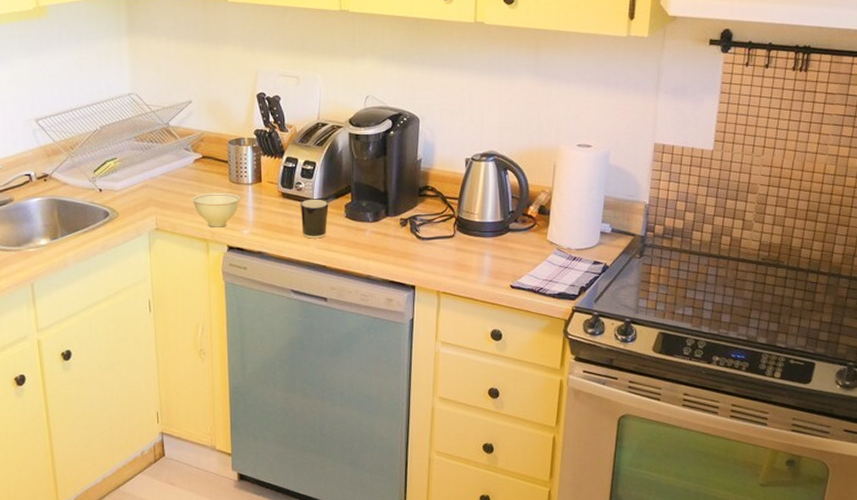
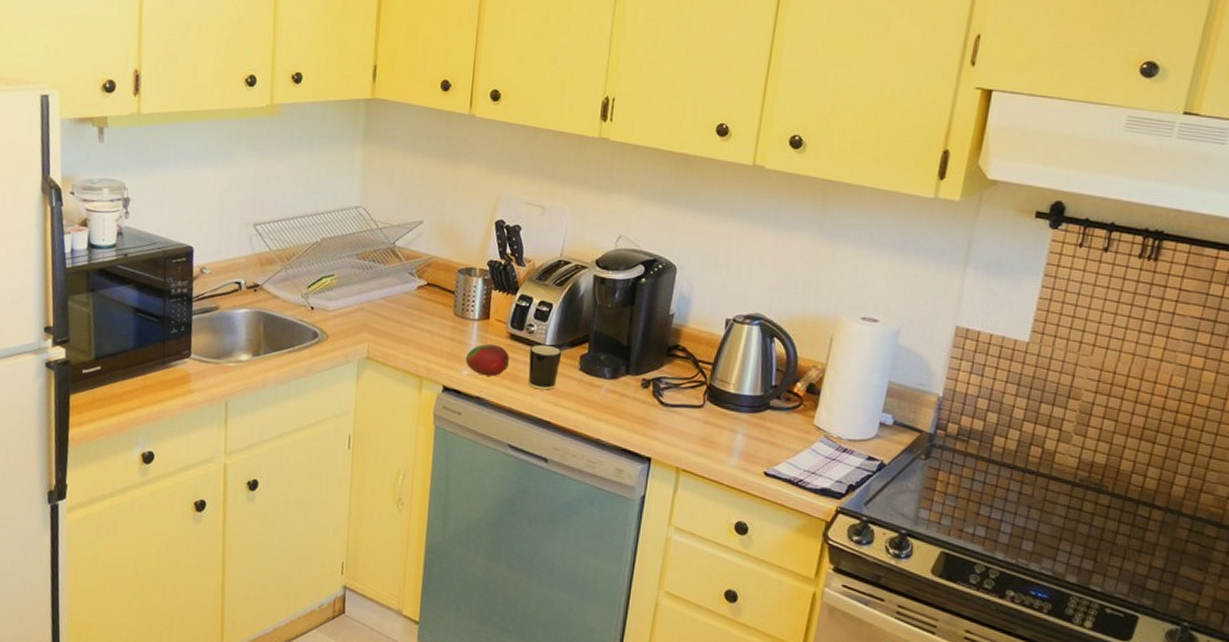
bowl: present [193,192,241,228] -> none [411,324,465,365]
fruit: none [244,203,283,233] -> present [465,343,509,377]

